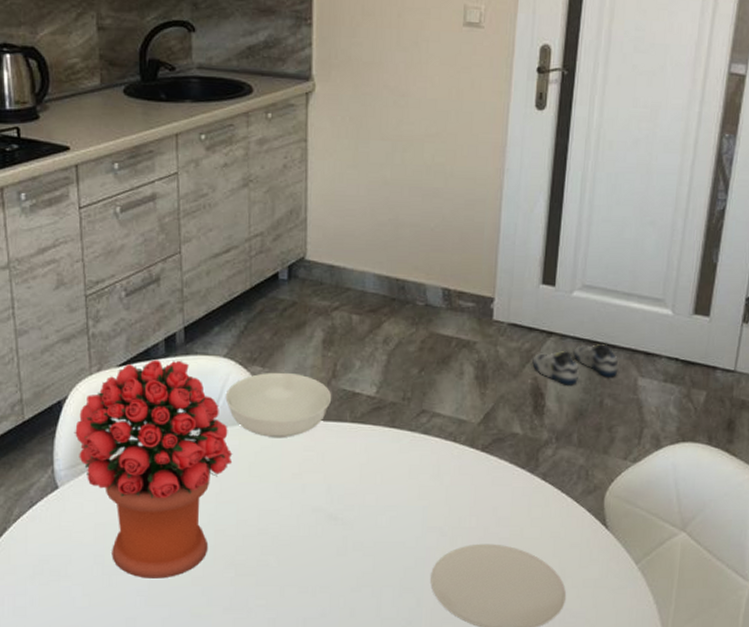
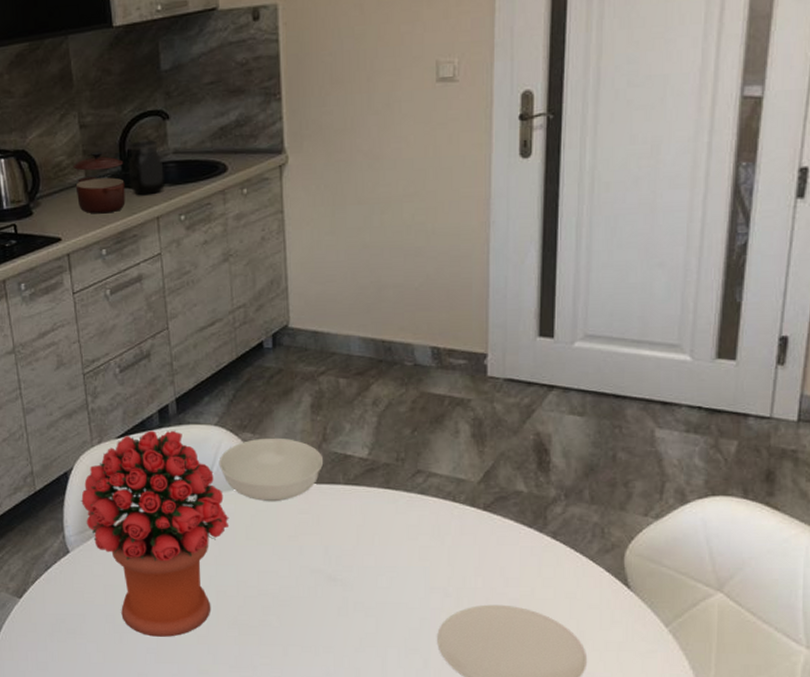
saucepan: none [88,57,144,125] -> present [73,151,126,214]
jar: none [148,50,186,110] -> present [128,139,165,196]
shoe: present [532,344,619,387] -> none [533,395,632,441]

